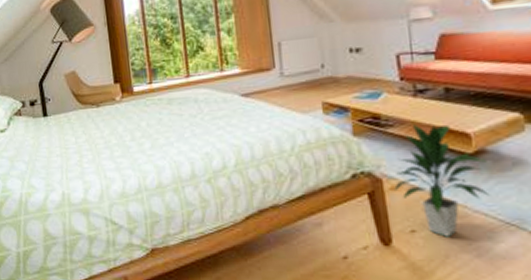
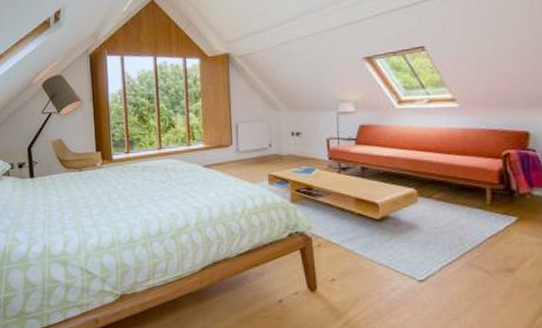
indoor plant: present [394,123,491,237] -> none [320,194,391,284]

